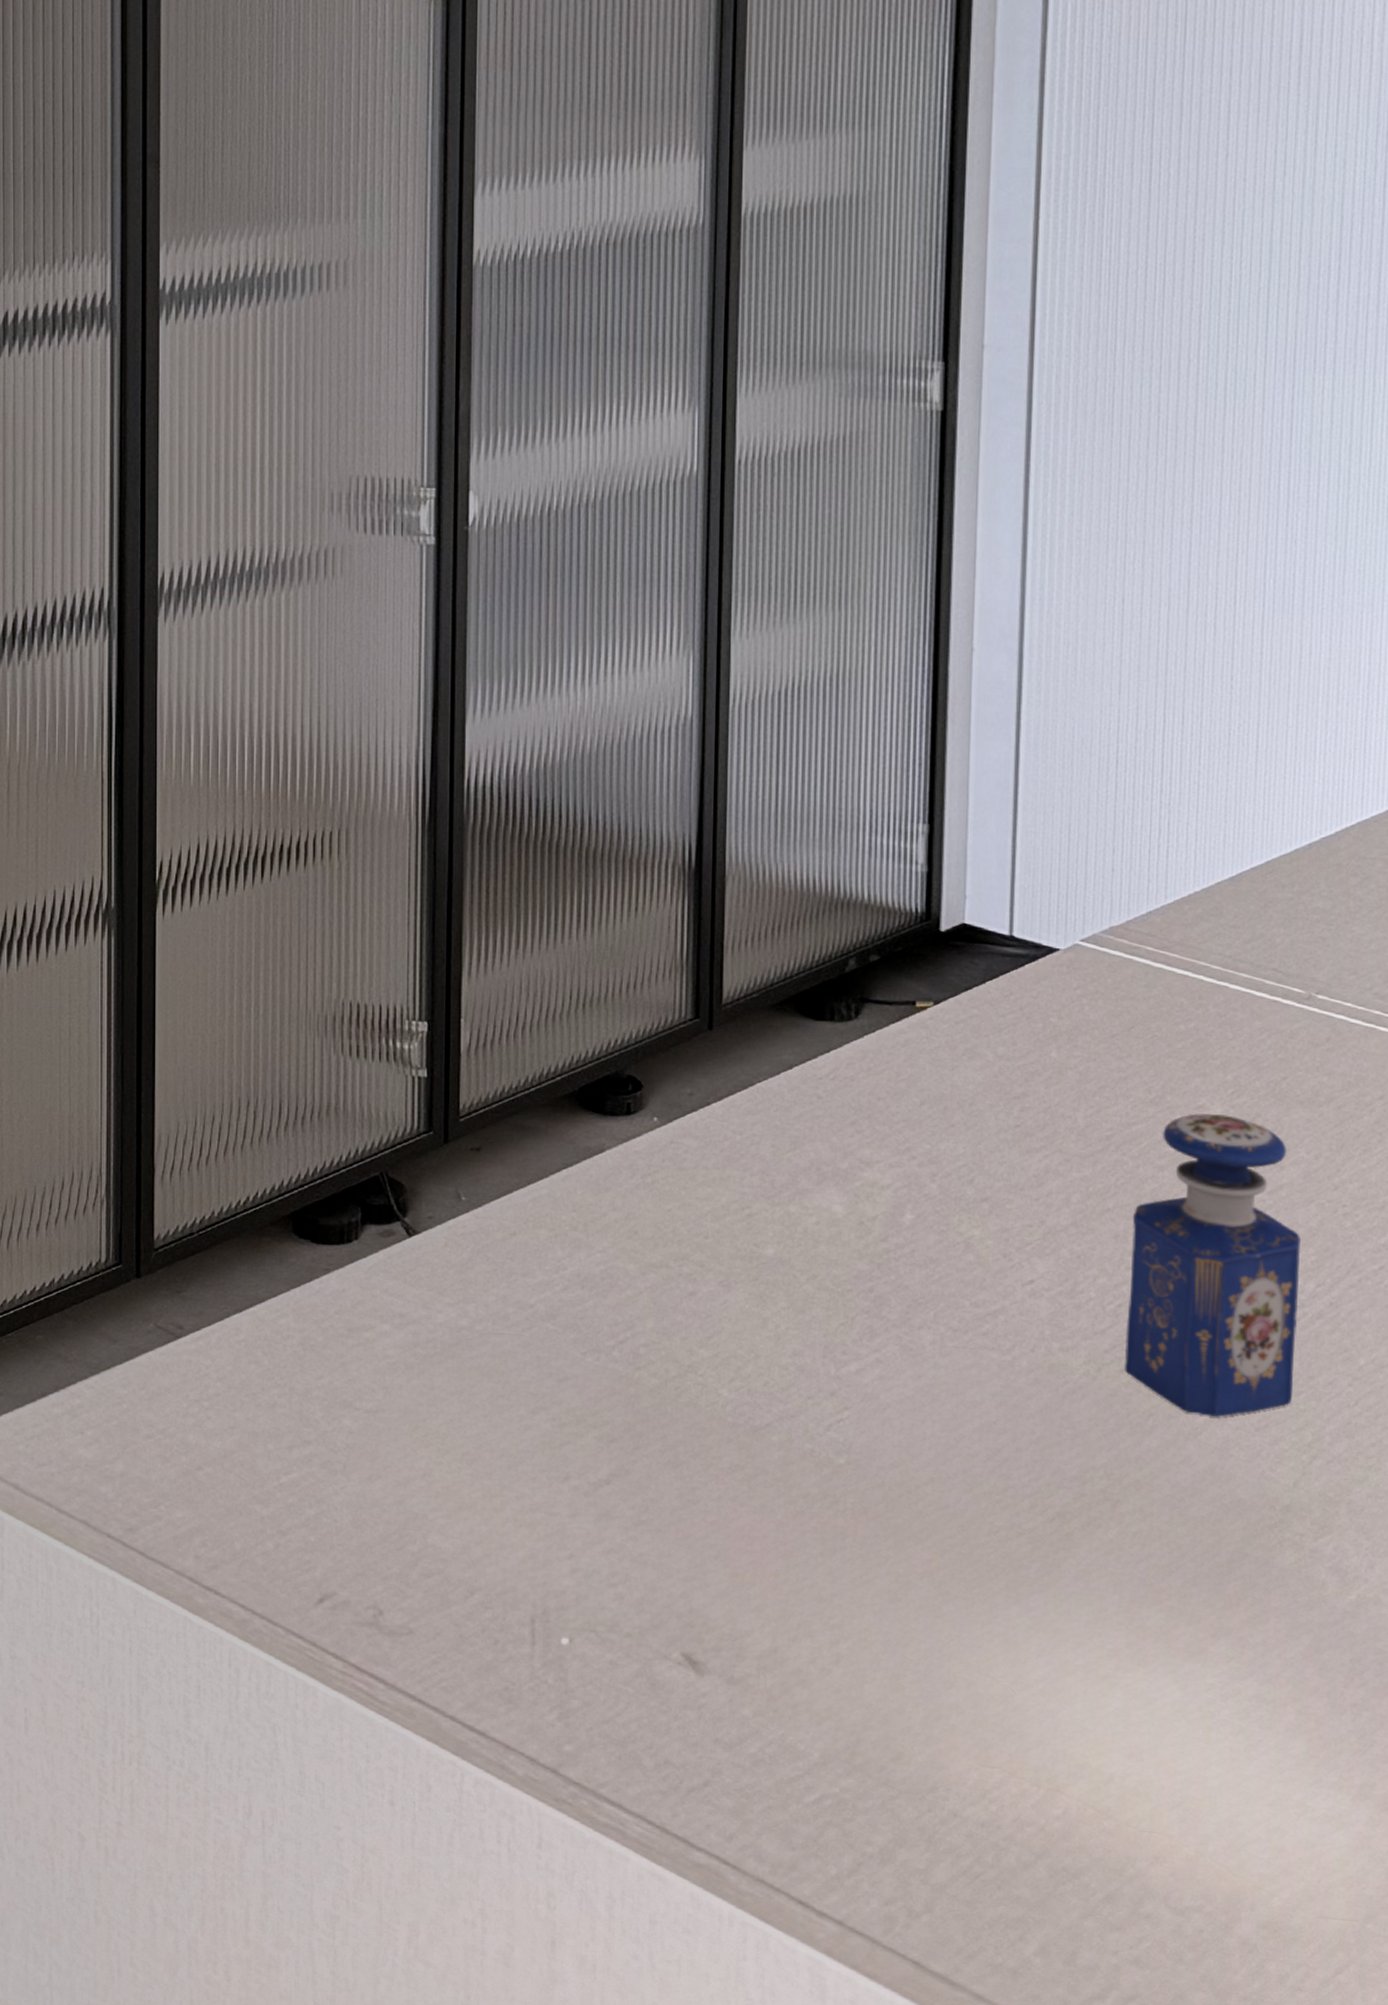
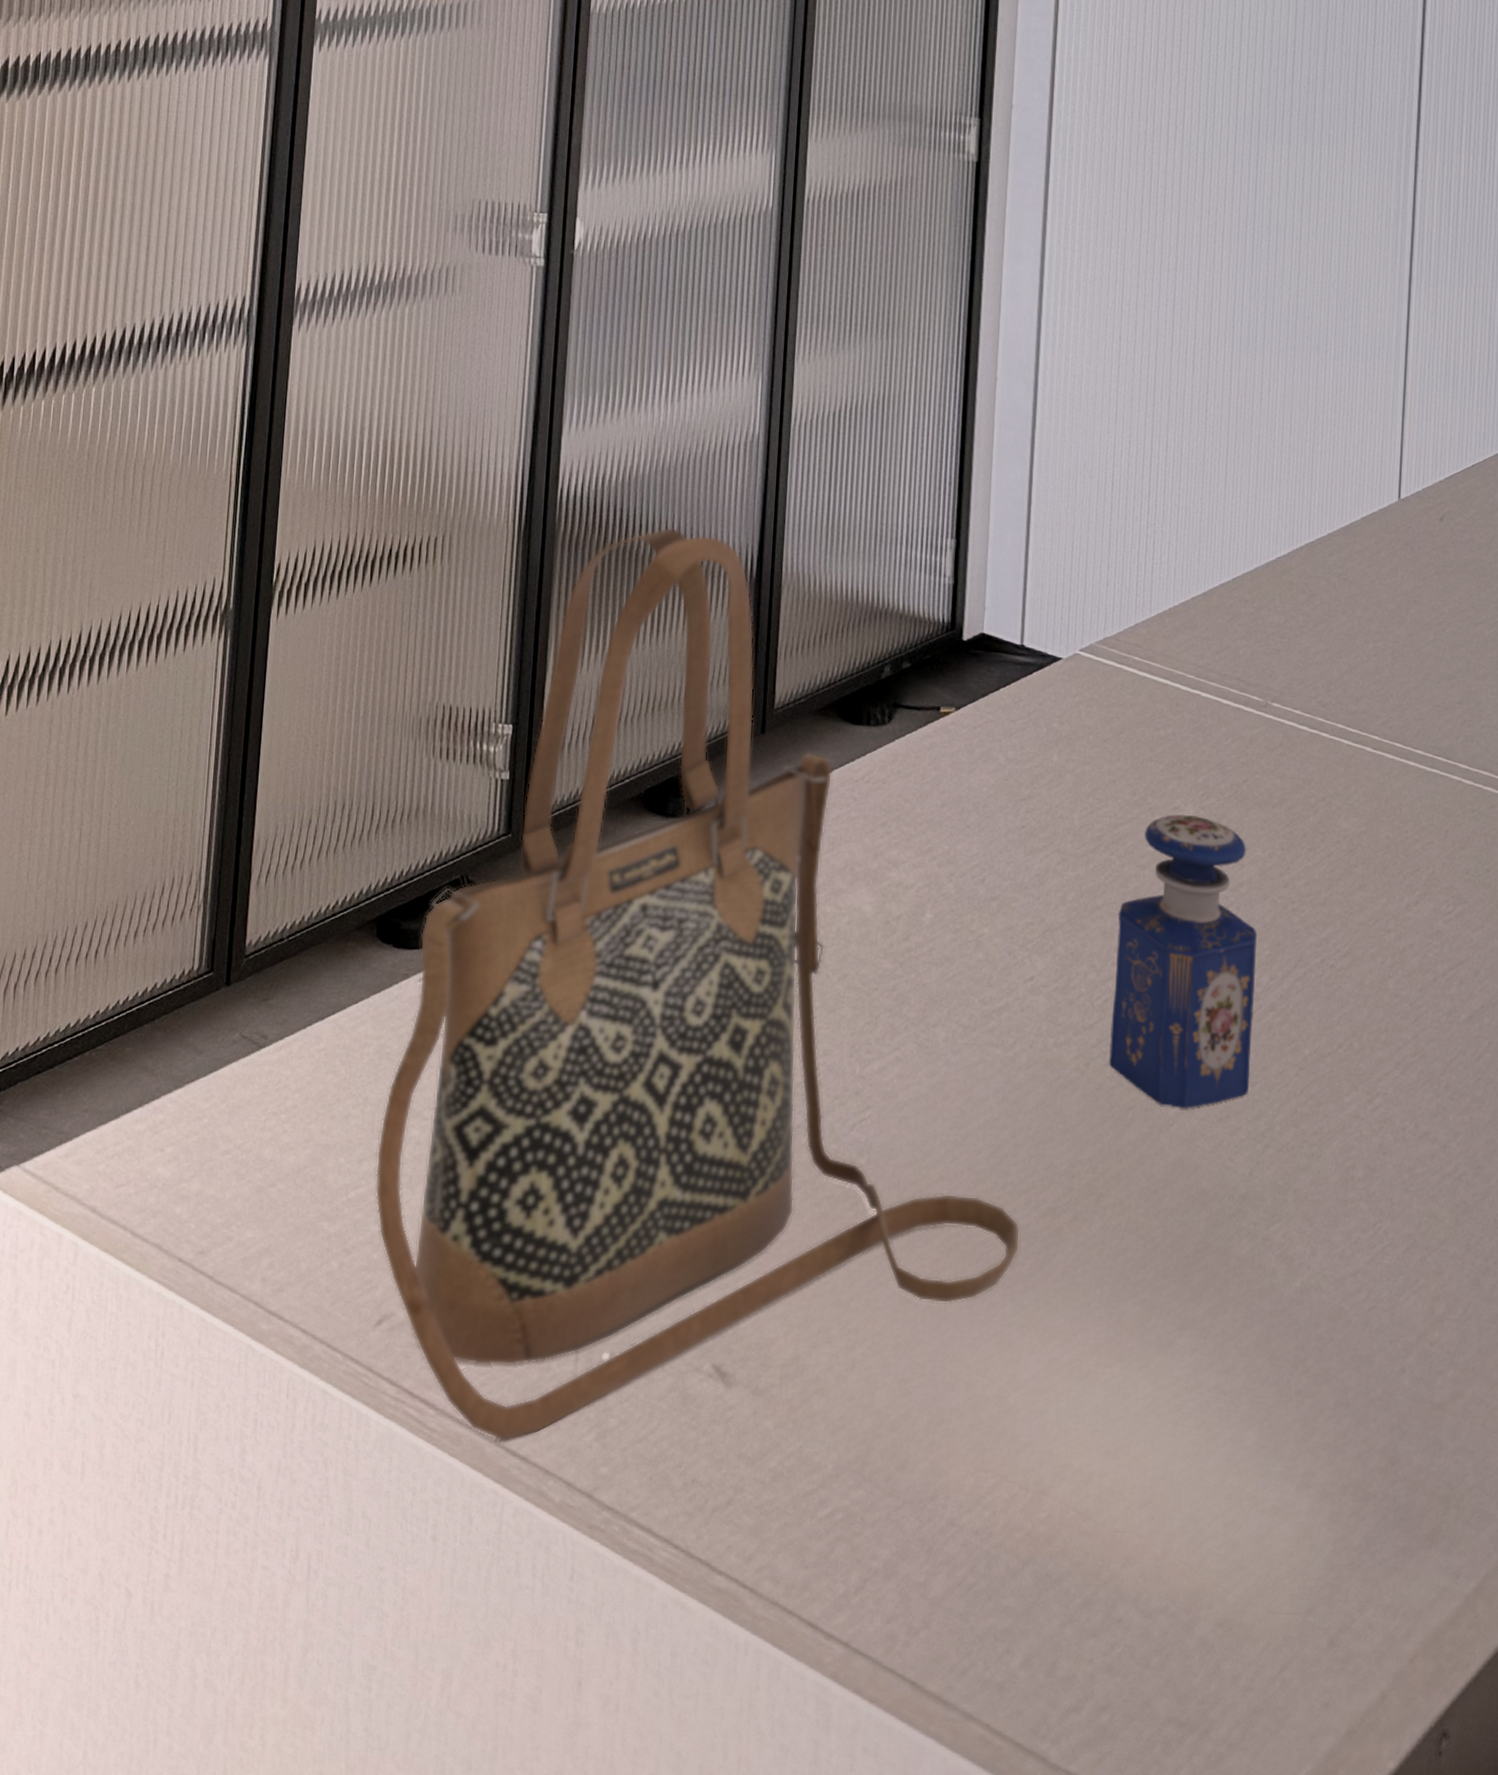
handbag: none [307,816,1025,1717] -> present [375,526,1021,1441]

